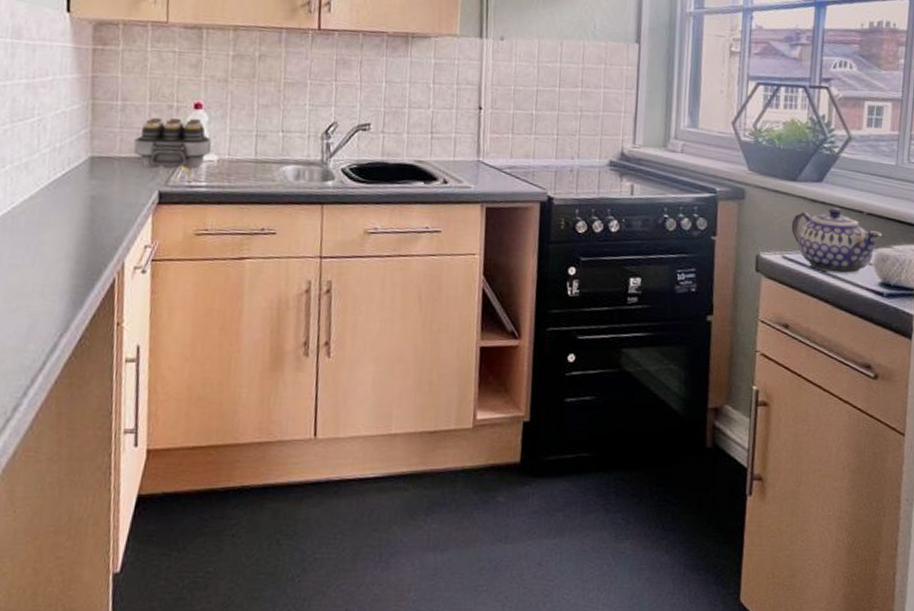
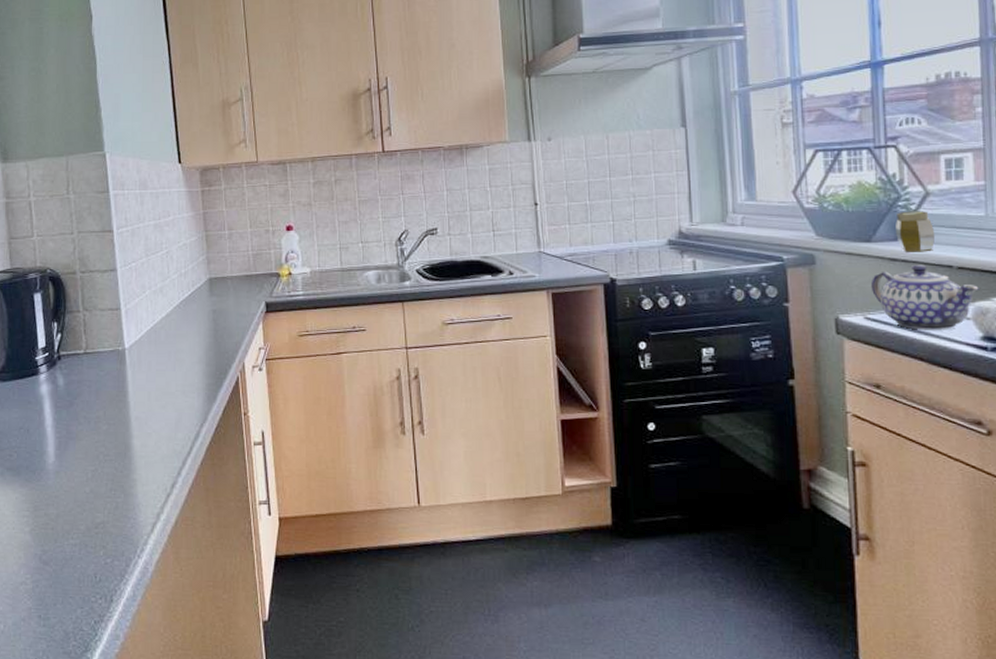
spice rack: present [133,118,212,170] -> none [242,238,304,284]
jar: none [819,153,852,196] -> present [896,211,936,252]

